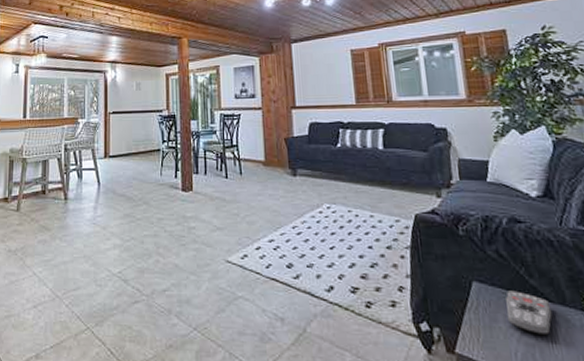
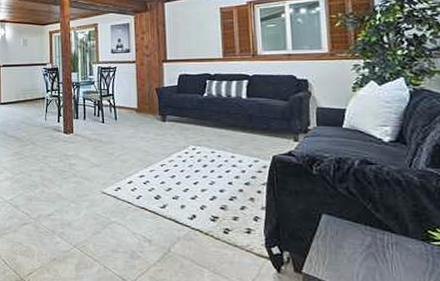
remote control: present [506,290,552,336] -> none [351,222,394,261]

